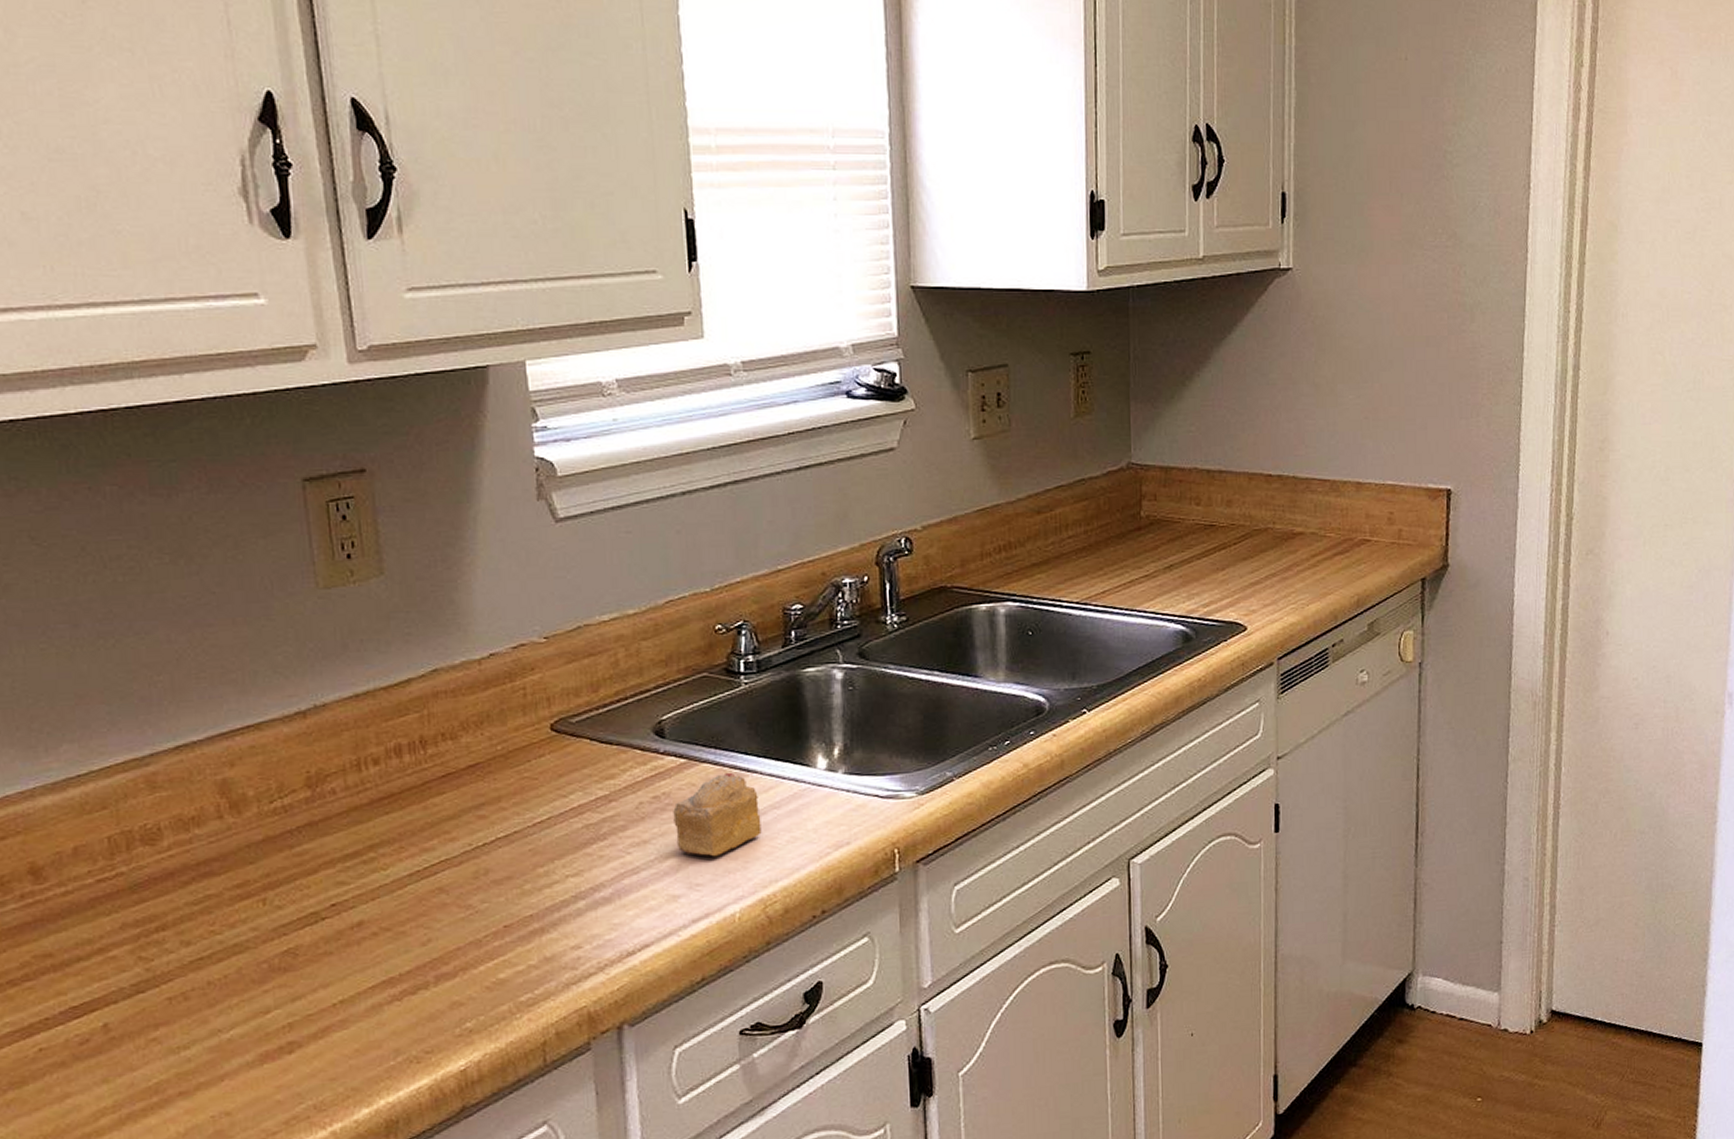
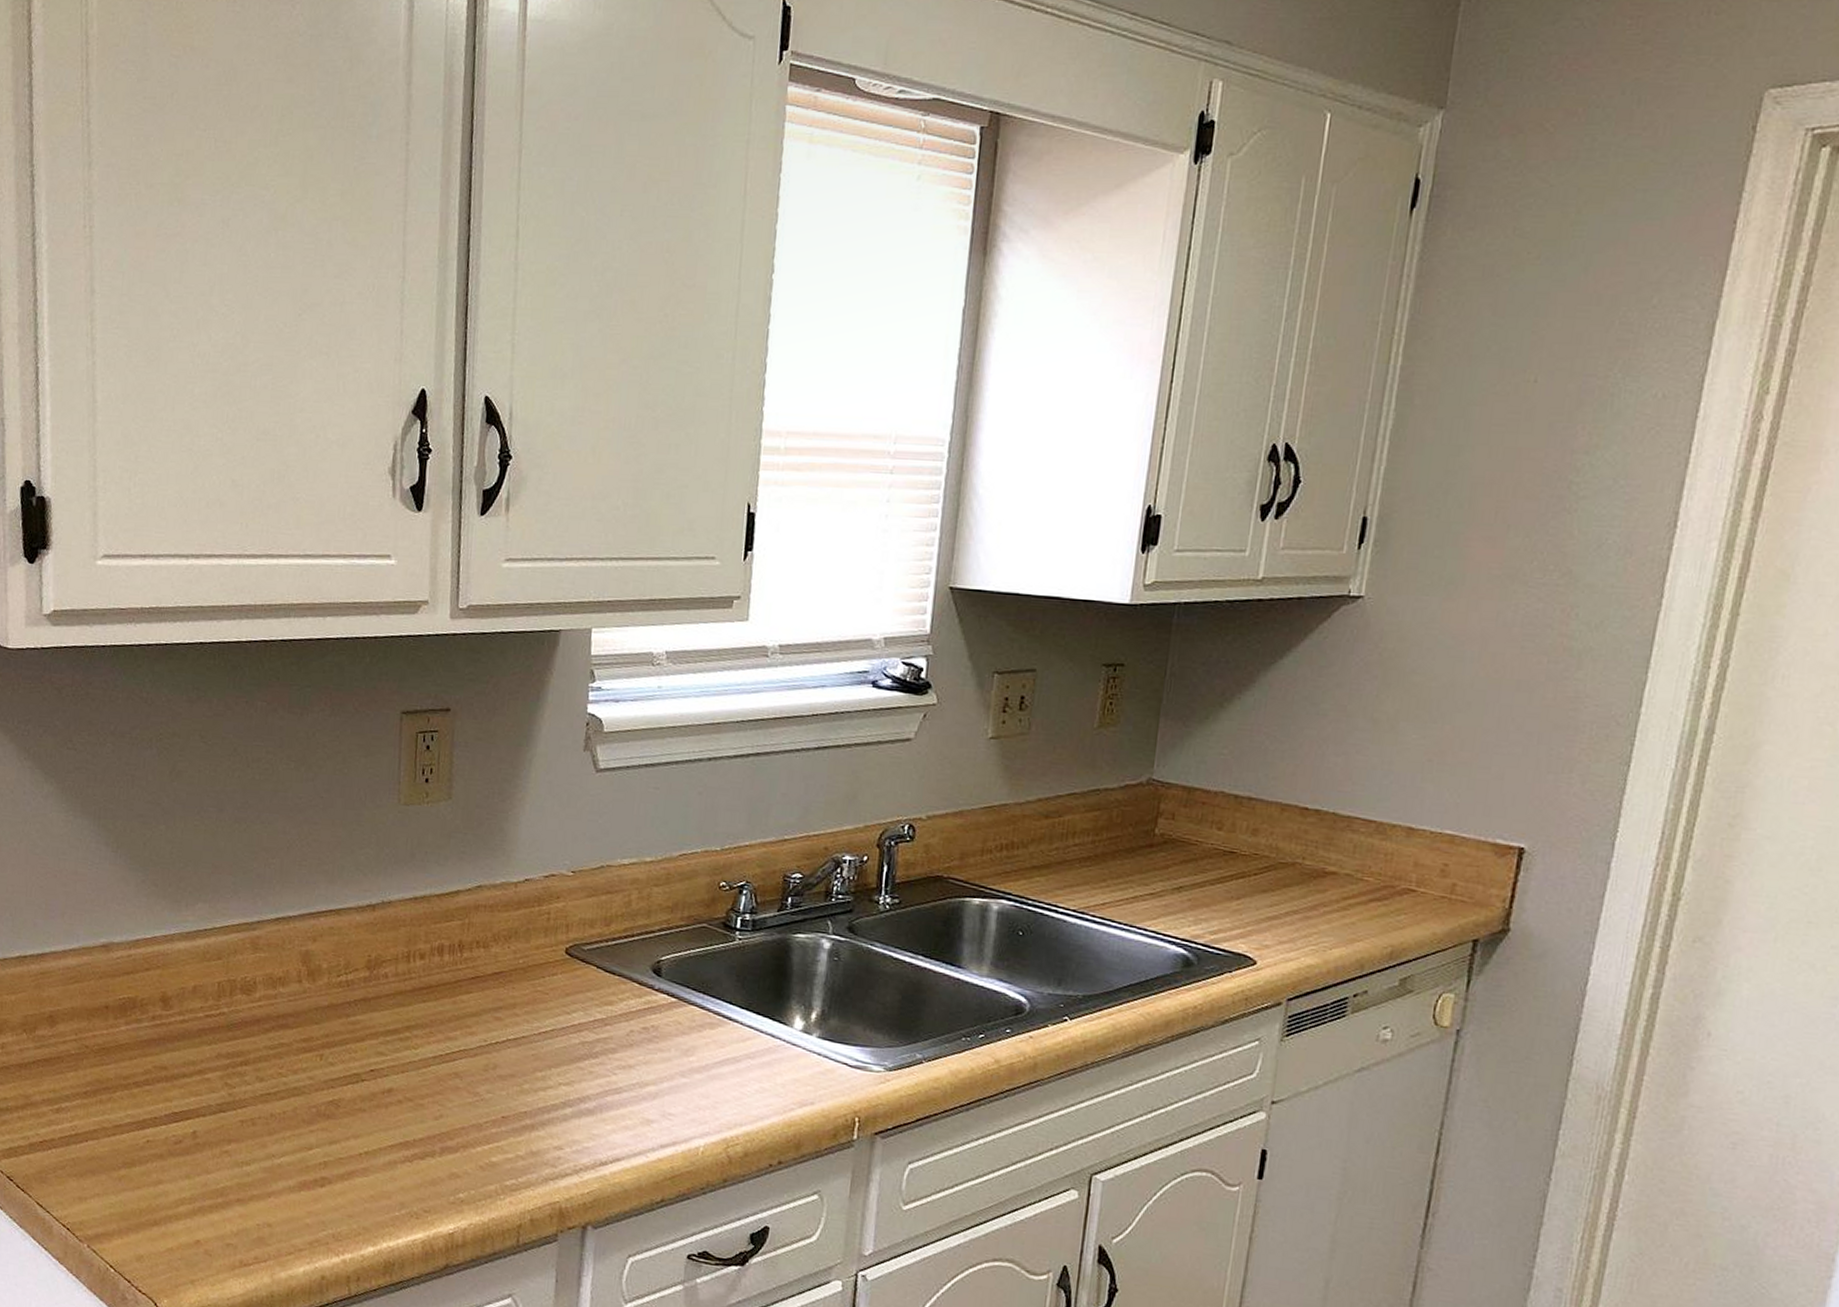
cake slice: present [673,773,762,857] -> none [657,1018,736,1093]

